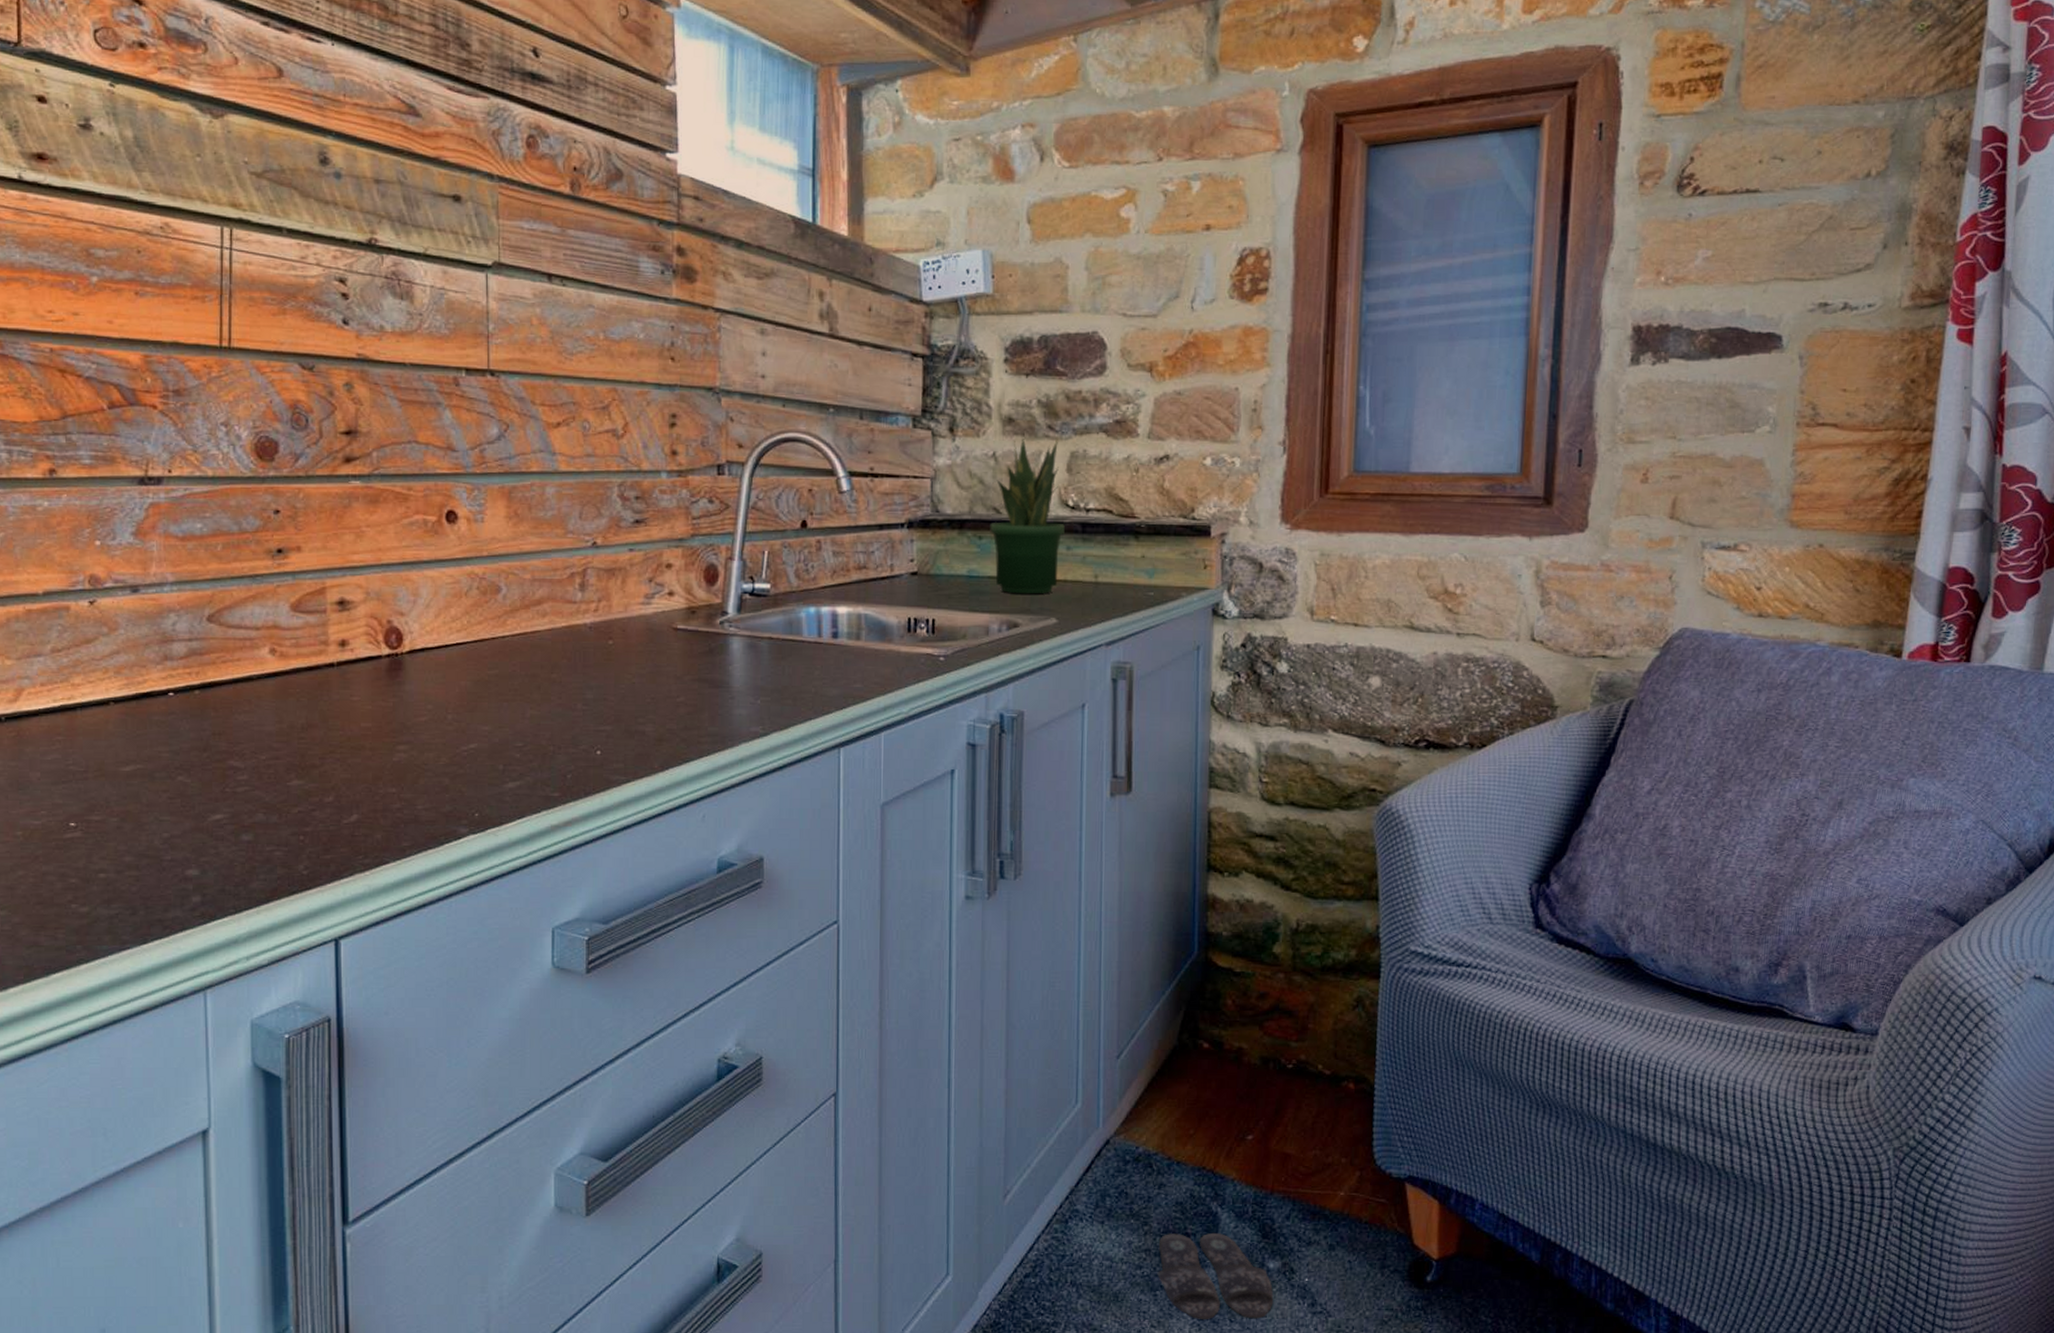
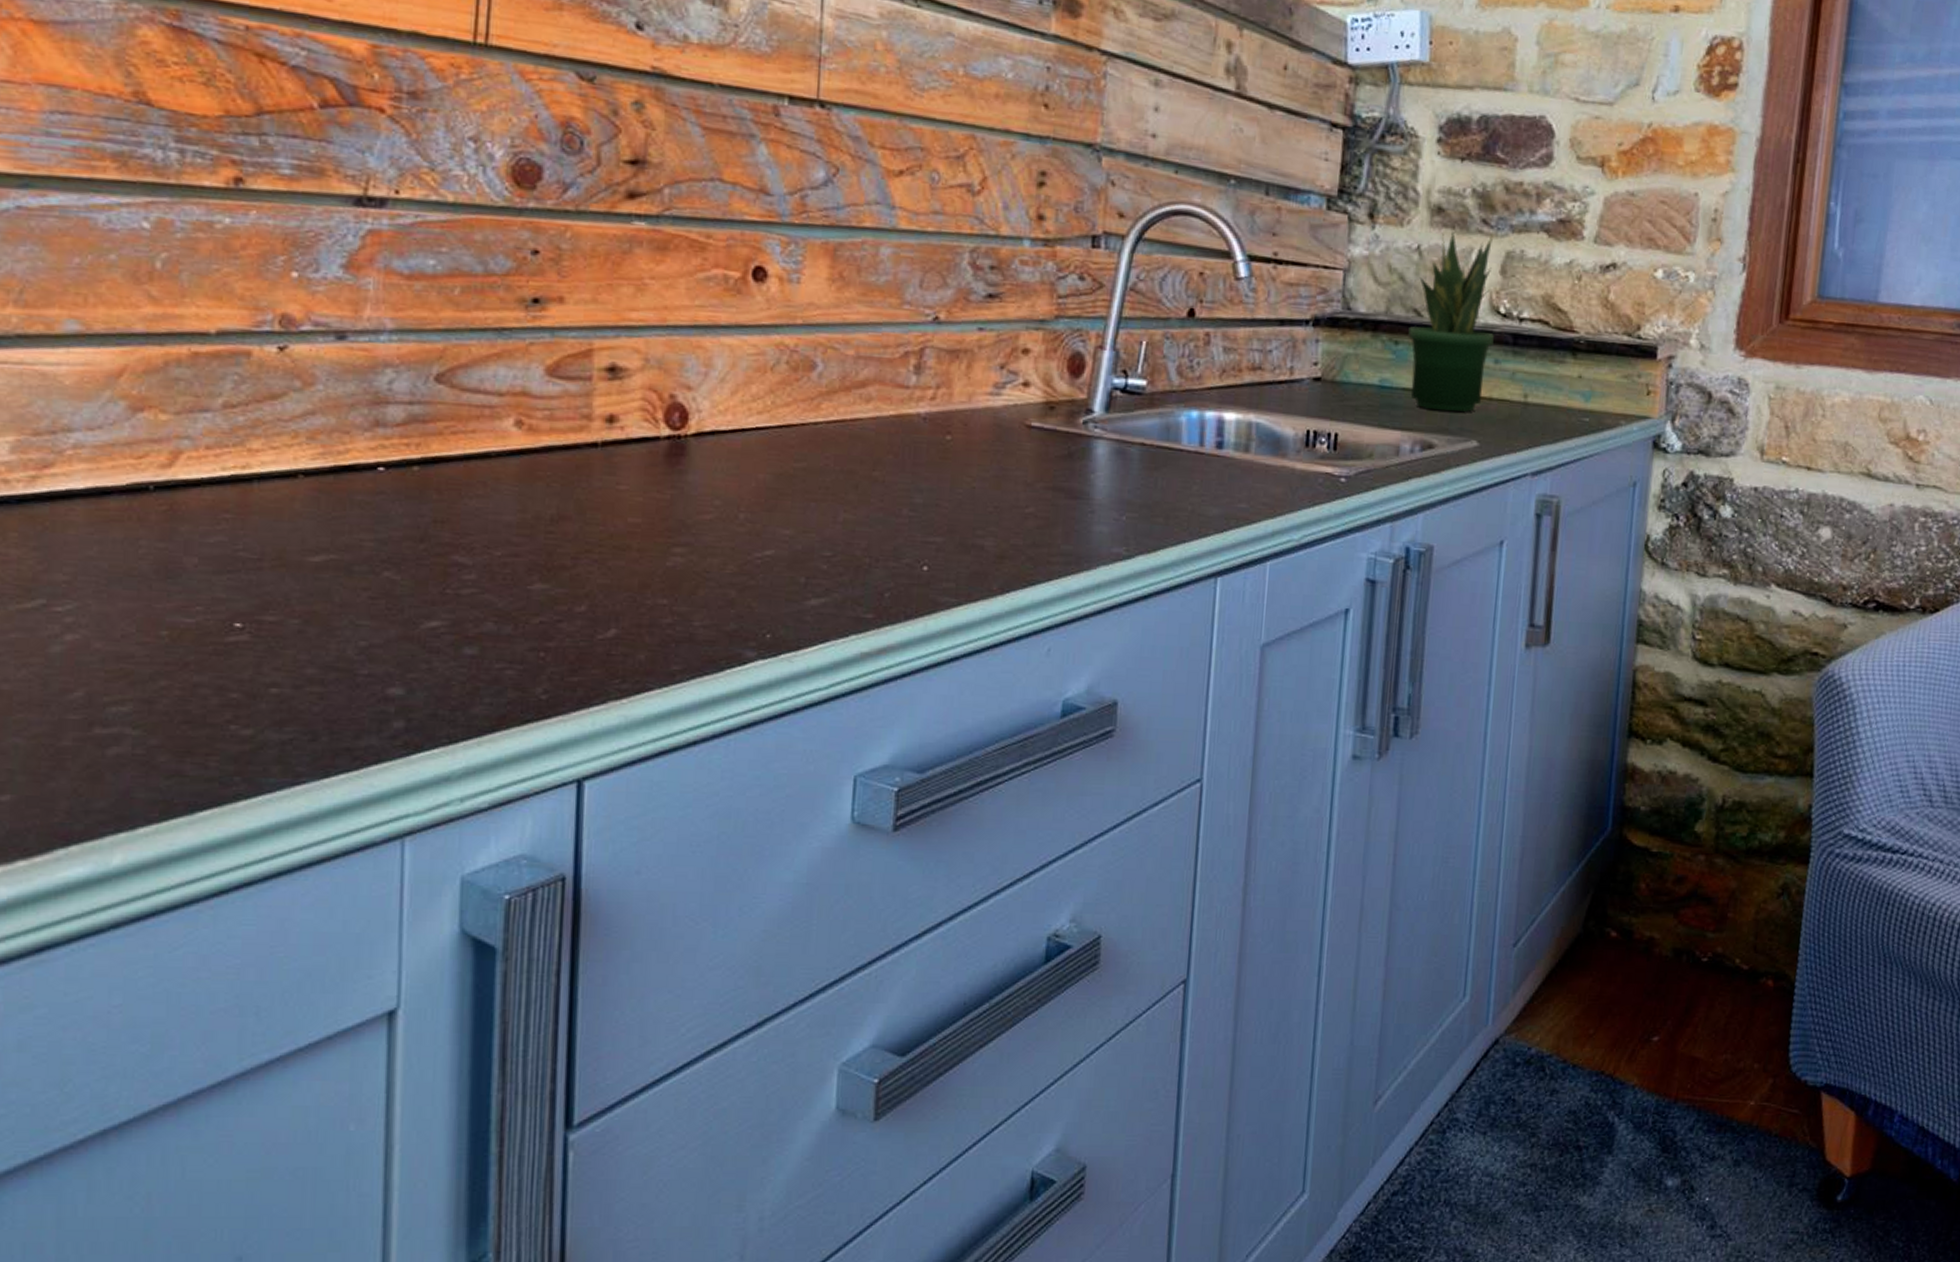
slippers: present [1157,1232,1274,1320] -> none [1542,1145,1670,1245]

